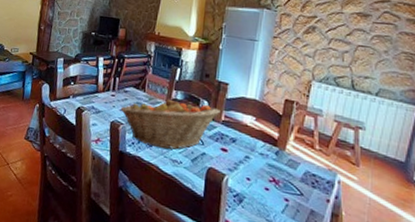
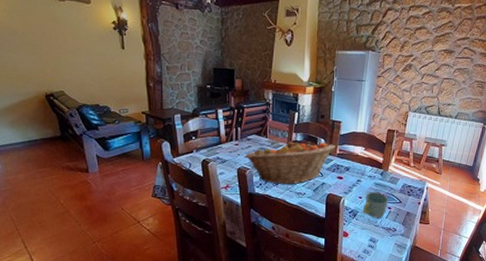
mug: none [251,174,286,211] -> present [363,192,389,218]

